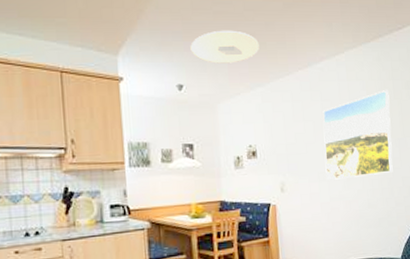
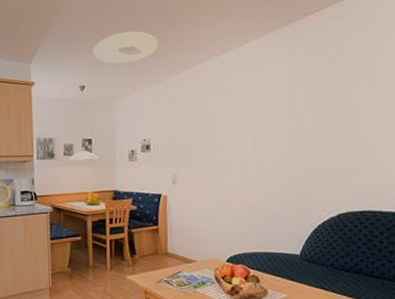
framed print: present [323,89,393,180] -> none [220,78,299,173]

